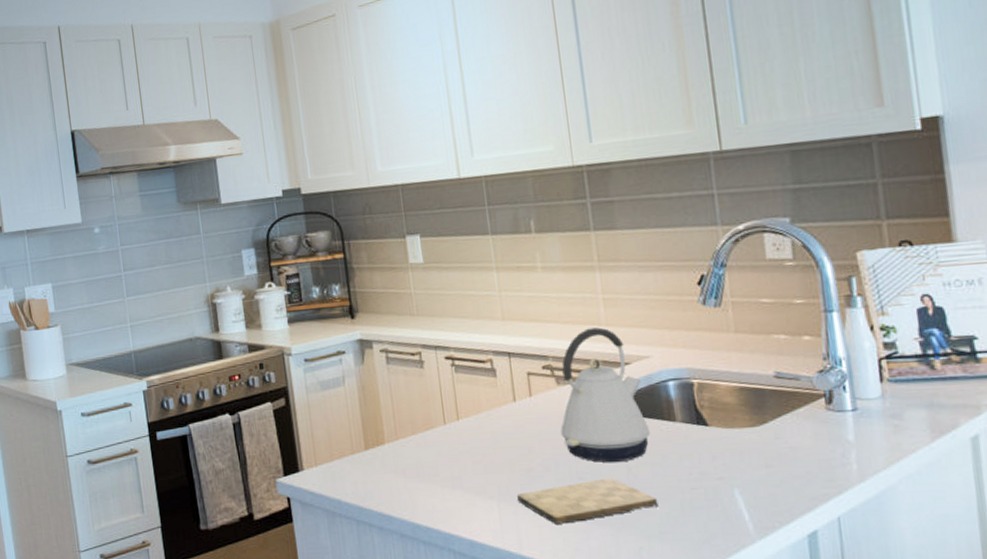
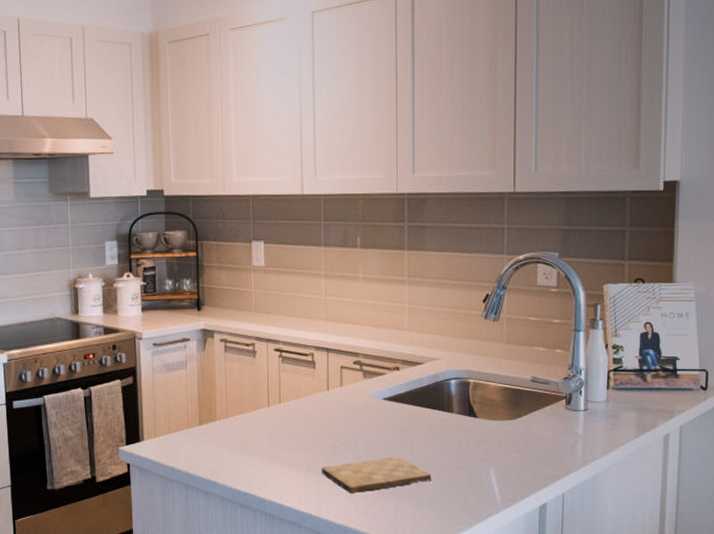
kettle: present [561,327,650,463] -> none [362,332,432,445]

